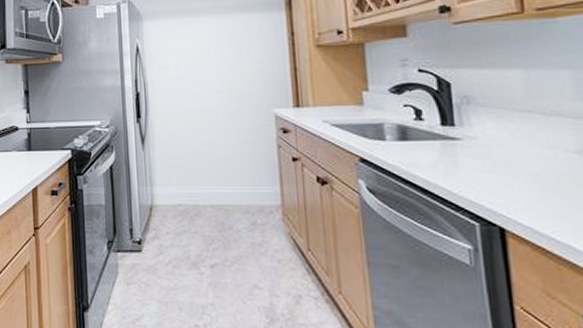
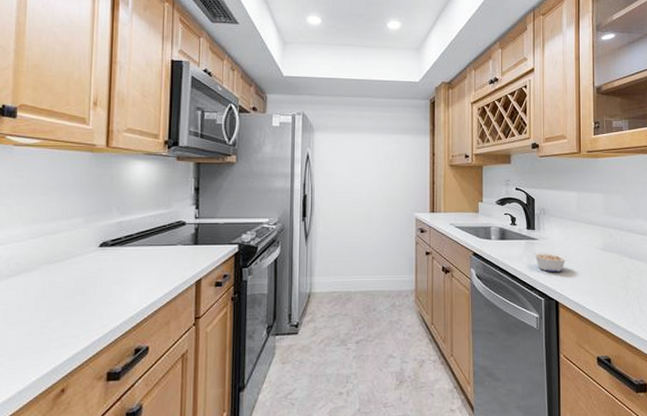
legume: none [454,157,516,187] -> present [533,252,568,273]

